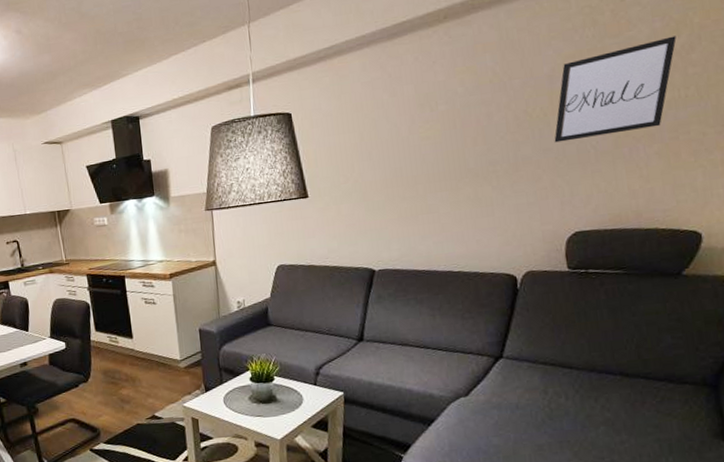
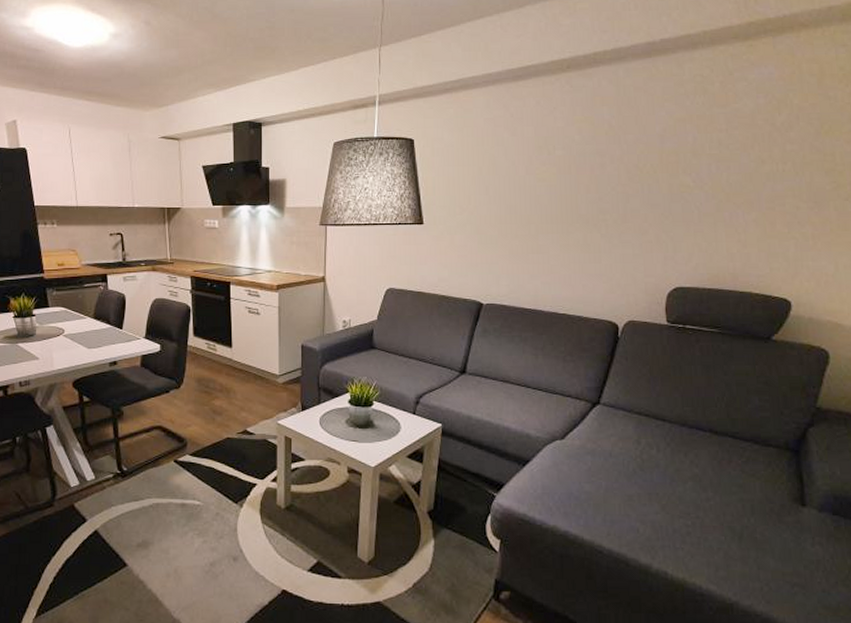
wall art: present [554,36,677,143] -> none [661,113,777,199]

